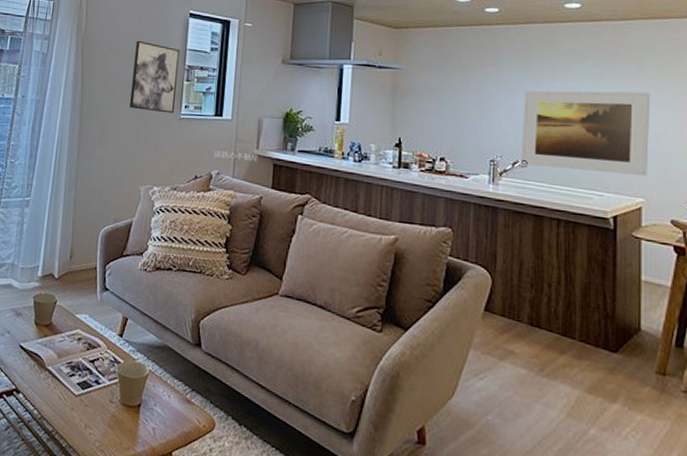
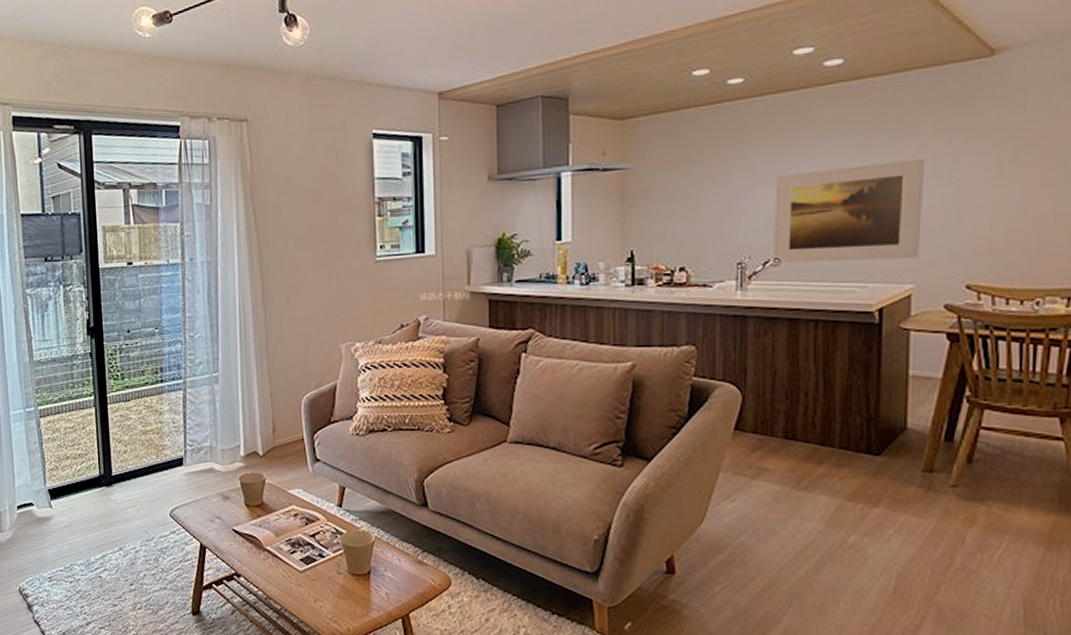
wall art: present [130,40,180,114] -> none [313,174,369,258]

